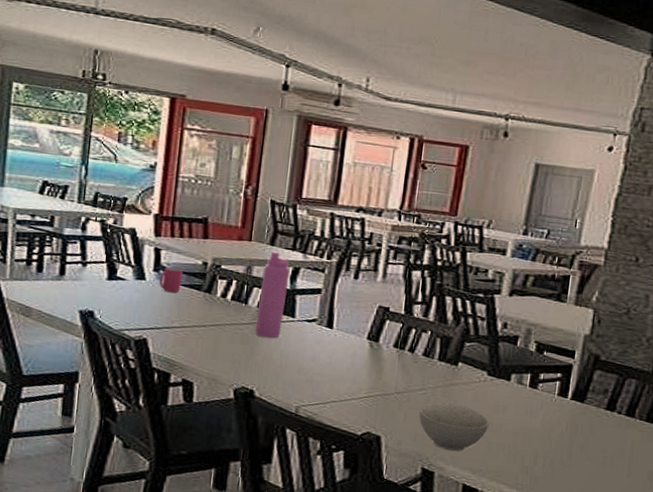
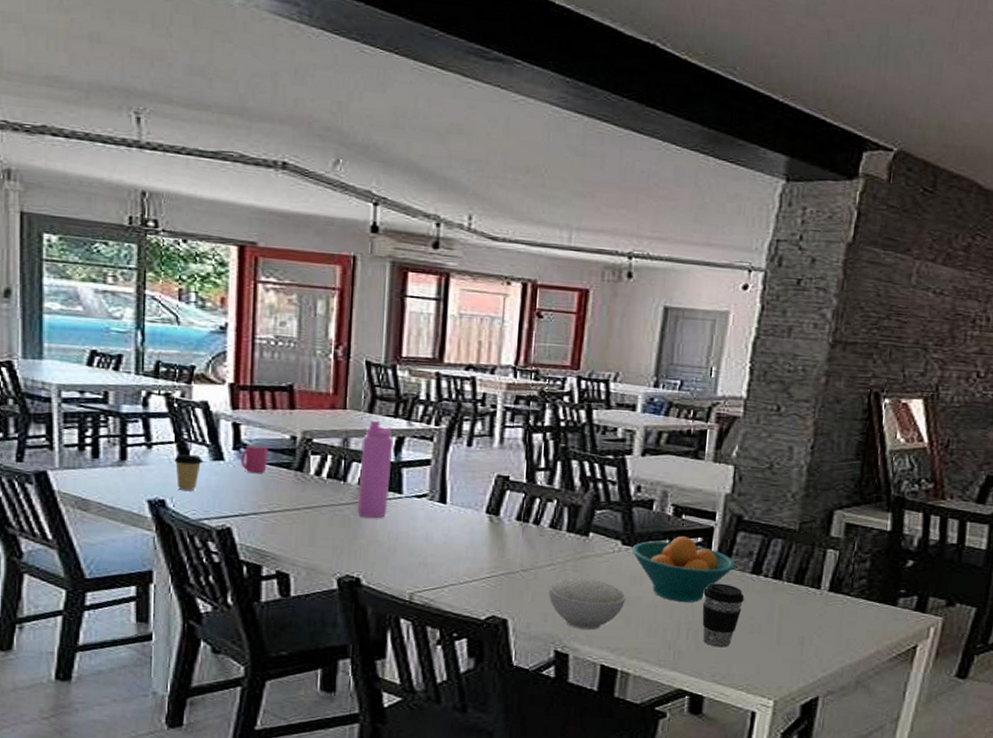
coffee cup: none [104,272,127,306] -> present [174,454,203,492]
fruit bowl: none [496,371,592,433] -> present [632,536,736,602]
coffee cup: none [558,416,599,477] -> present [702,583,745,648]

